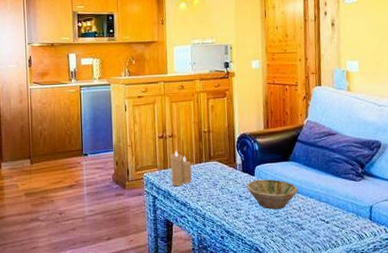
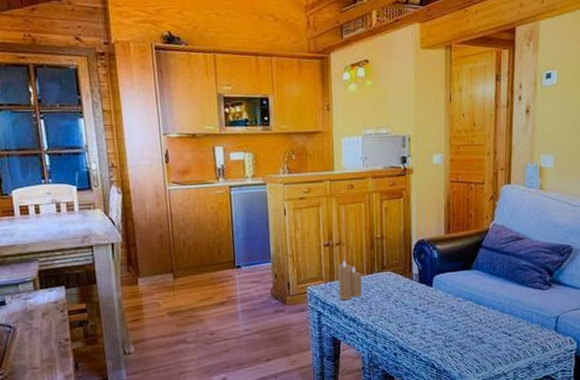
bowl: present [246,179,298,209] -> none [423,290,480,323]

